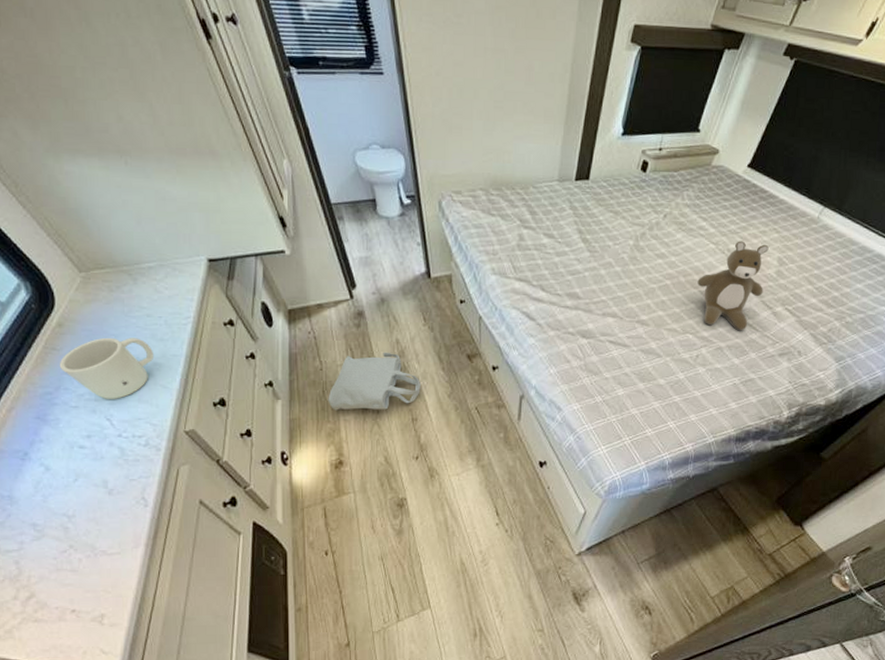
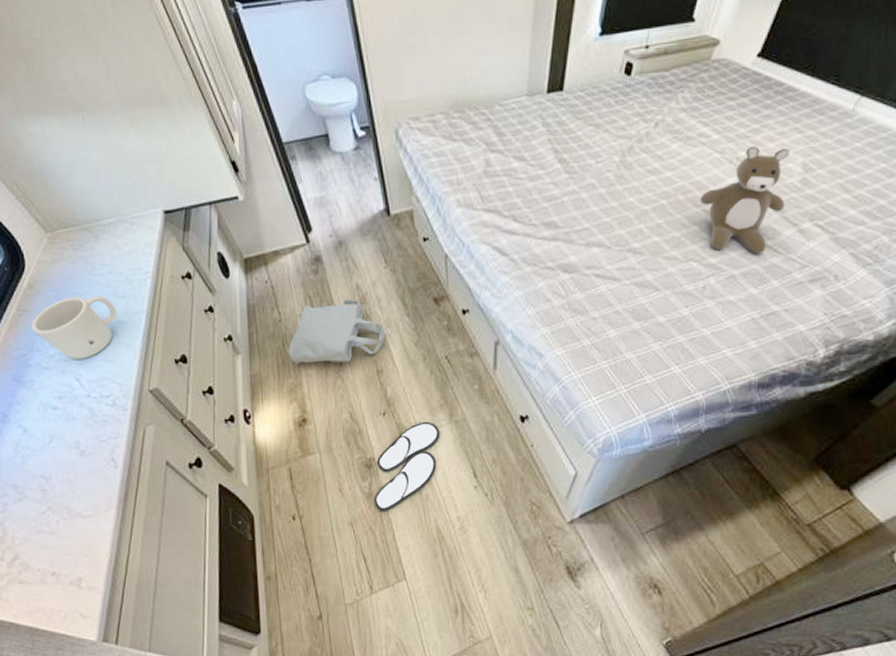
slippers: none [404,466,468,547] -> present [374,422,440,512]

